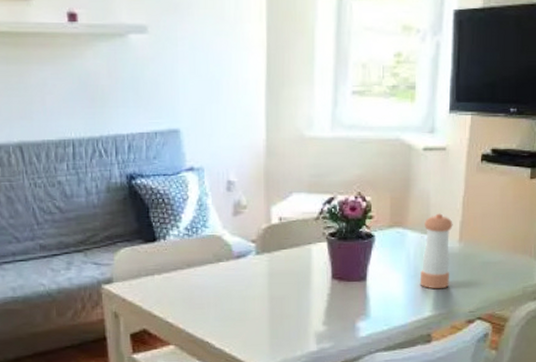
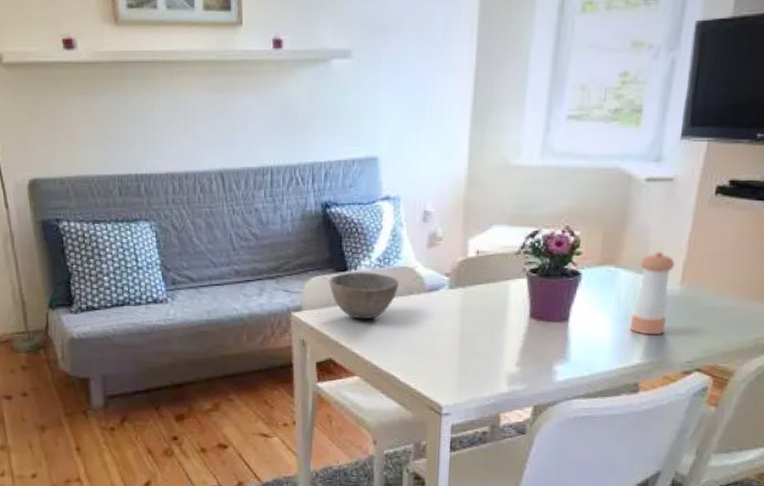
bowl: none [138,241,208,289] -> present [329,272,399,320]

